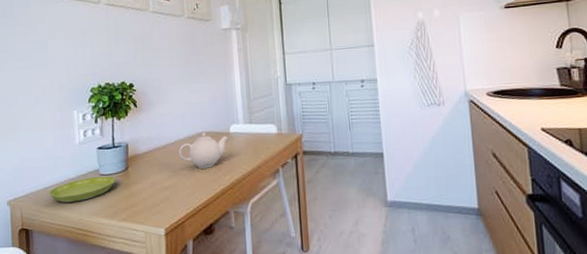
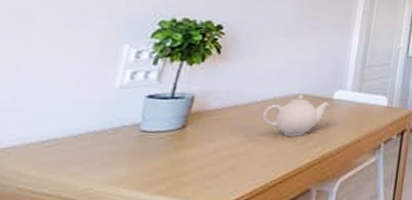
saucer: present [49,176,115,203] -> none [45,132,163,165]

